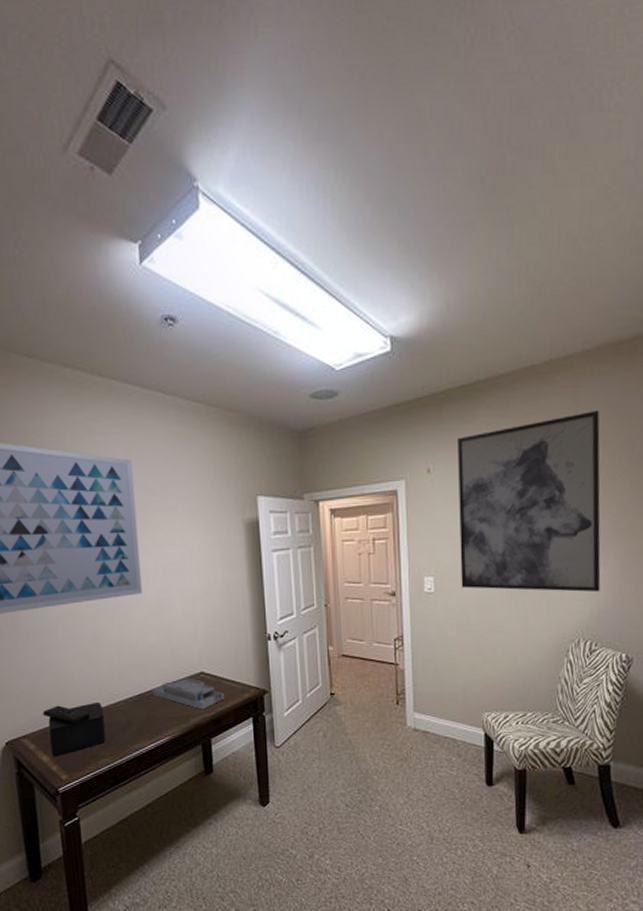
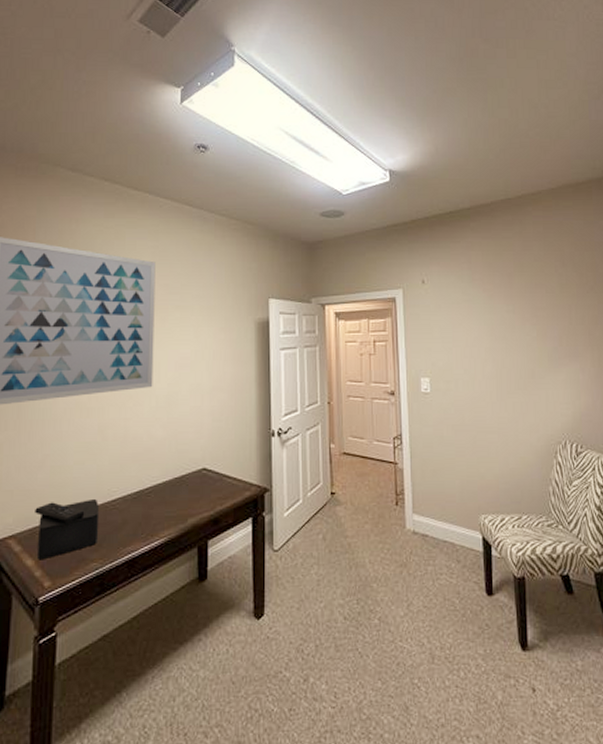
desk organizer: present [152,678,225,710] -> none [152,474,225,509]
wall art: present [457,409,601,593] -> none [448,236,581,396]

